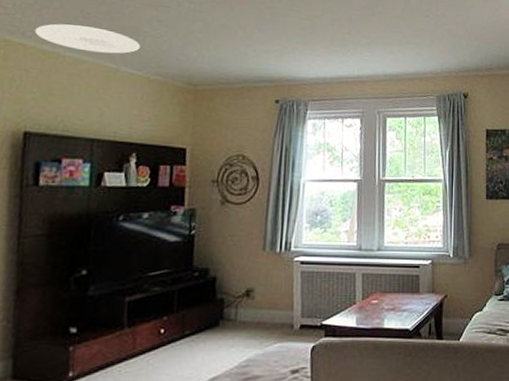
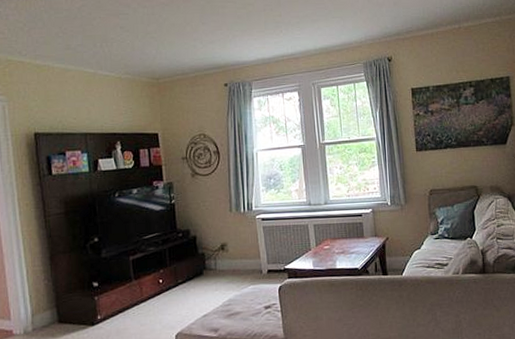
ceiling light: present [34,23,141,54] -> none [28,40,110,61]

